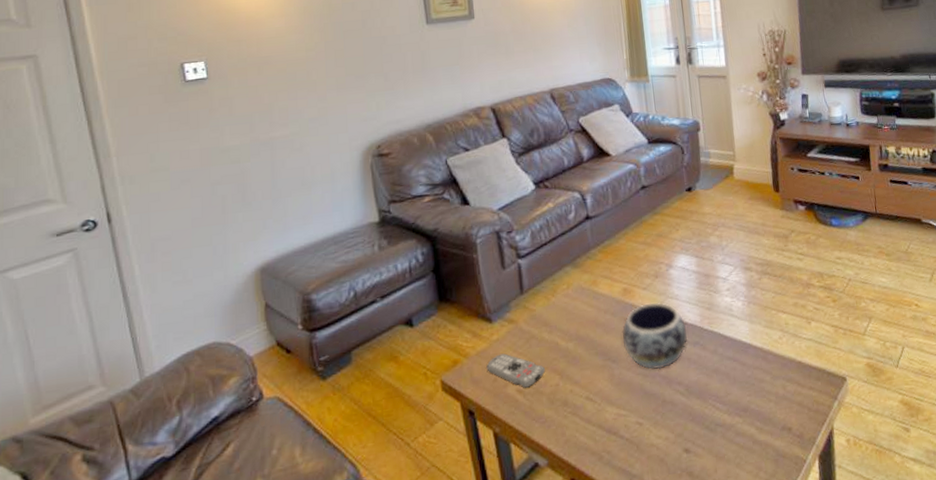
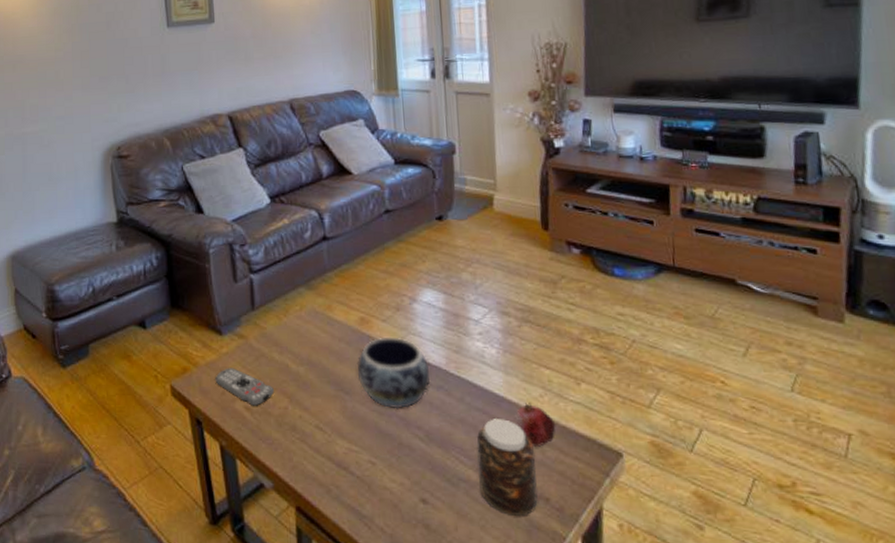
jar: none [729,363,782,450] -> present [477,419,538,516]
fruit: none [759,344,794,384] -> present [514,401,556,447]

